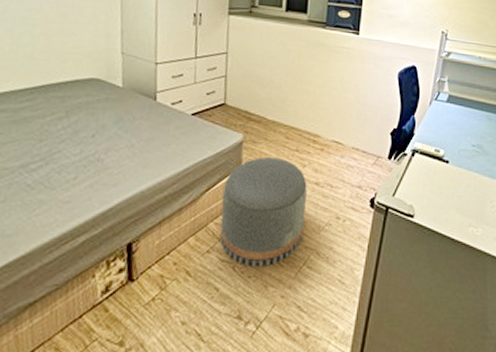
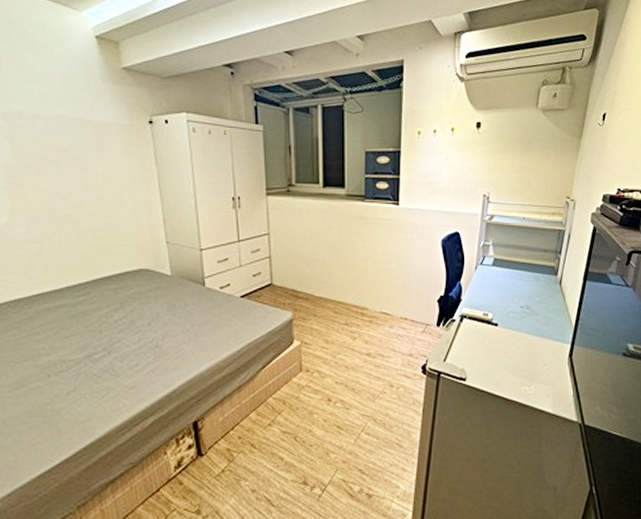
pouf: present [220,157,307,268] -> none [277,333,359,437]

